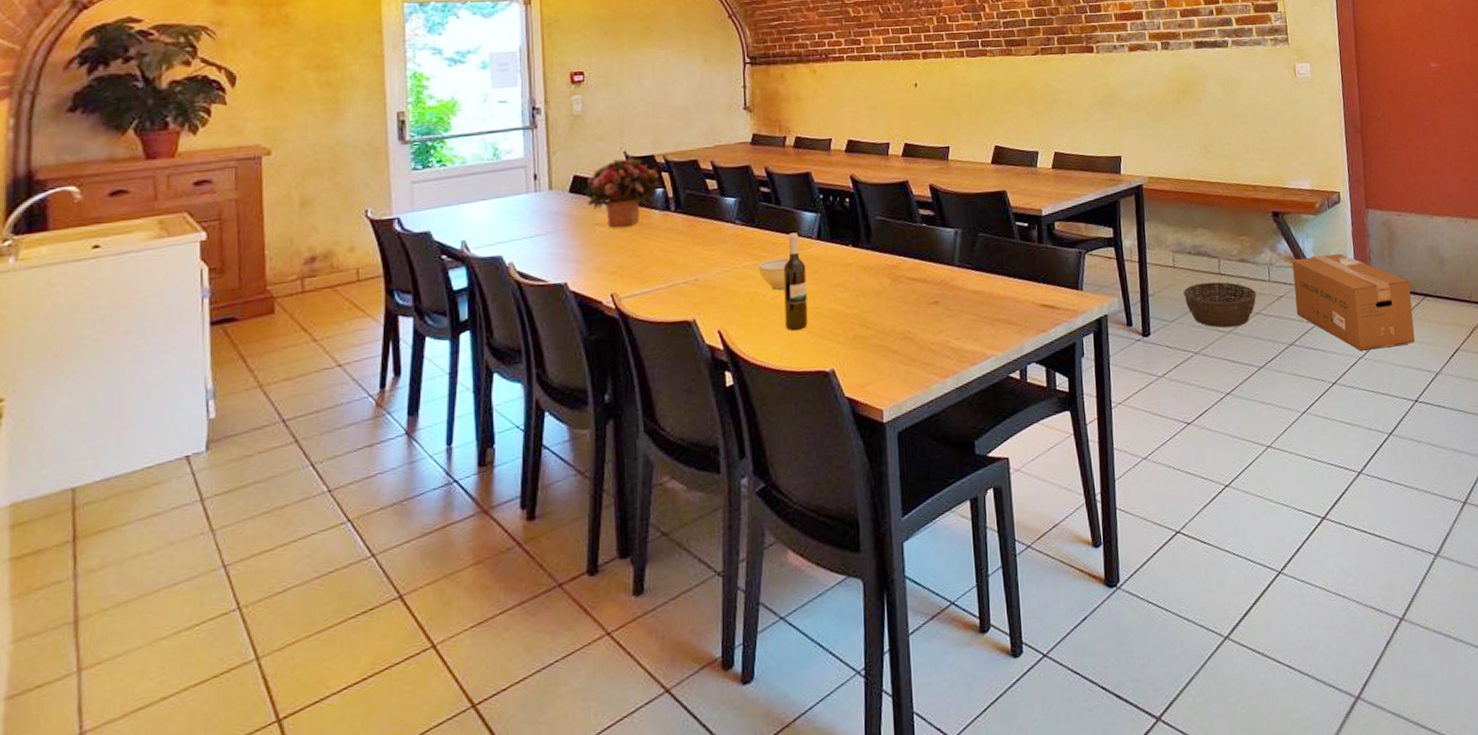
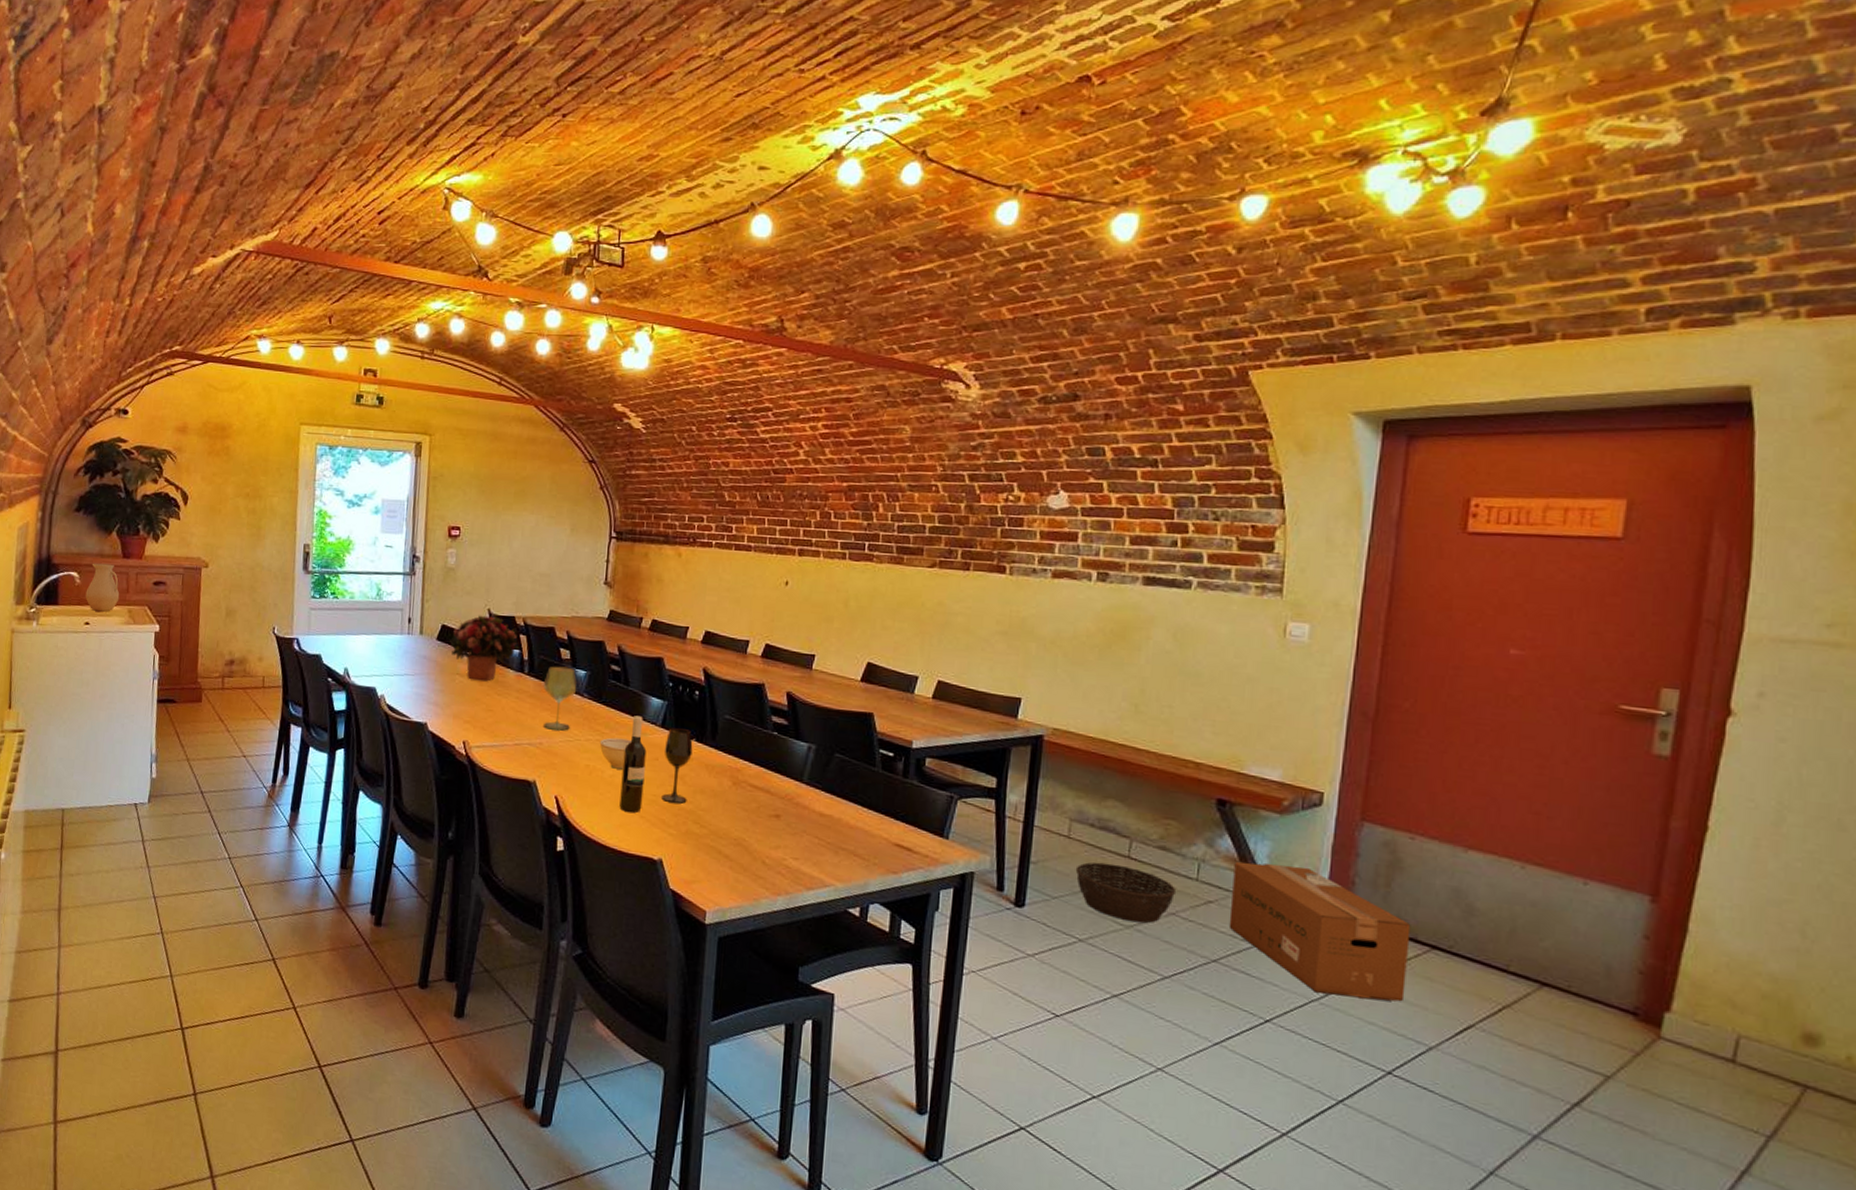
pitcher: none [91,169,144,230] -> present [85,563,120,612]
wine glass: none [692,197,728,264] -> present [543,666,577,731]
wine glass: none [822,237,851,312] -> present [661,728,693,803]

